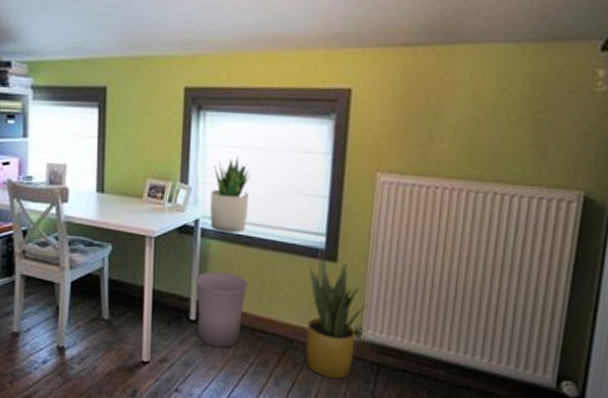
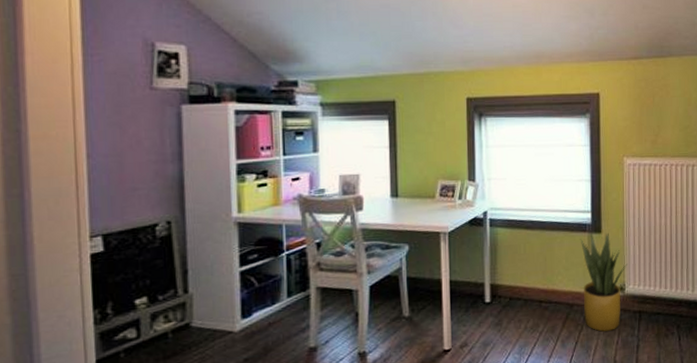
waste bin: present [195,271,249,348] -> none [488,255,534,324]
planter: present [210,156,251,234] -> none [496,153,528,221]

